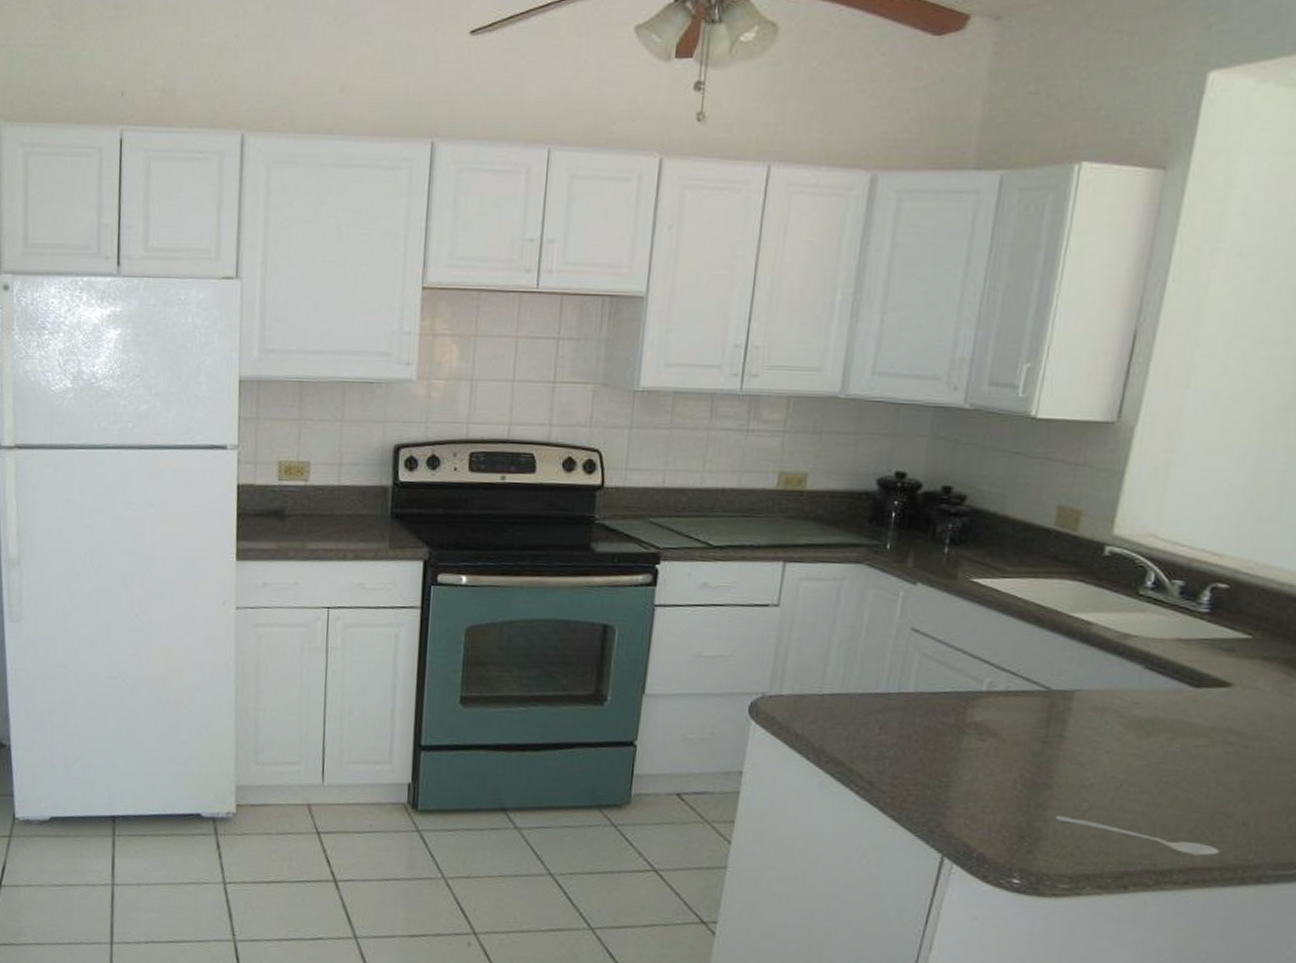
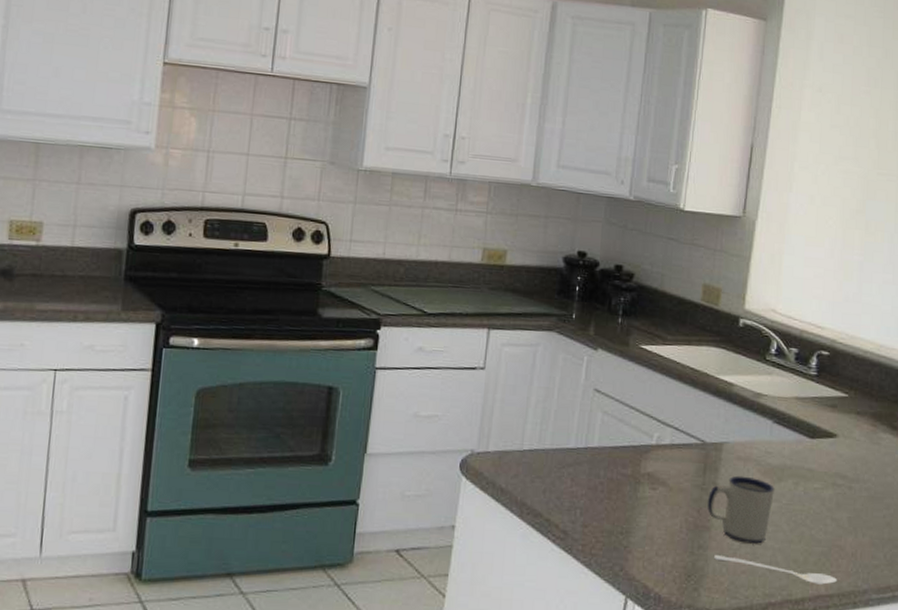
mug: none [1050,728,1141,806] -> present [708,475,774,544]

